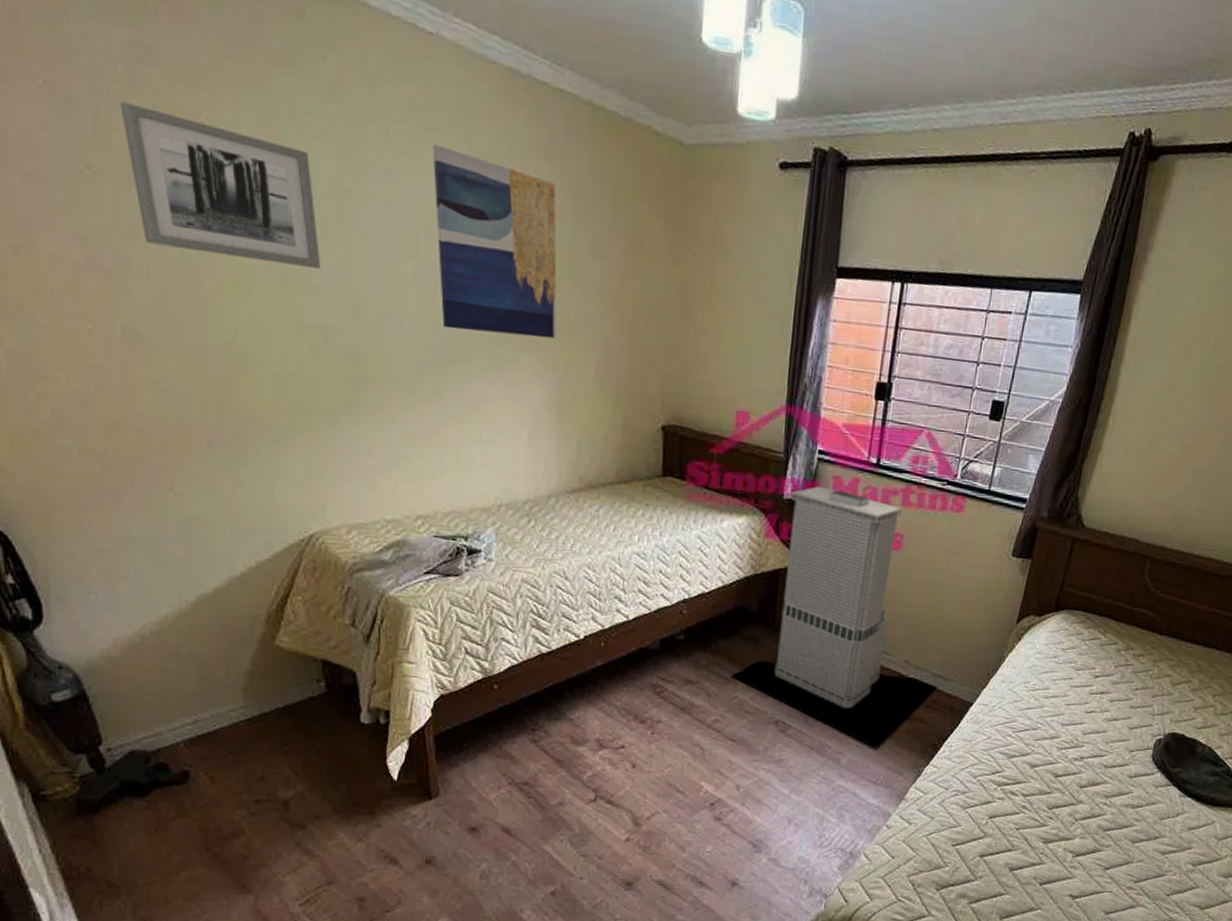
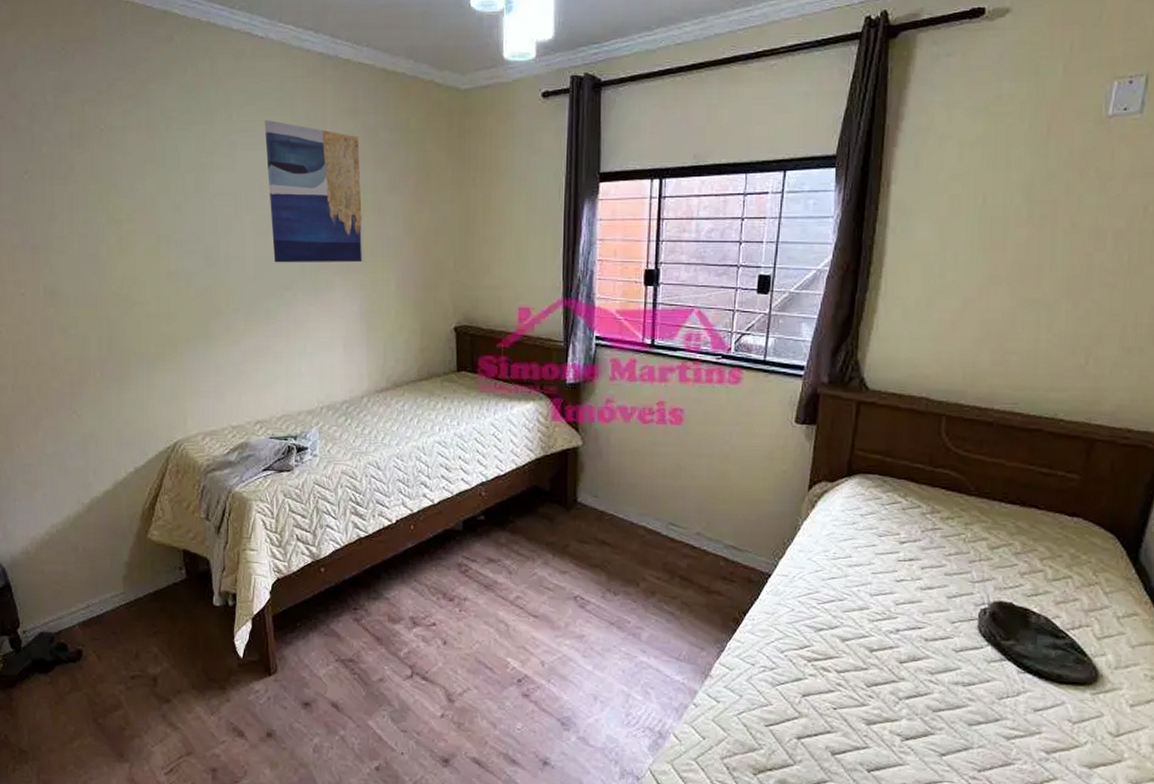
wall art: present [120,101,322,269] -> none [48,122,184,227]
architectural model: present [731,486,938,748] -> none [530,370,733,622]

